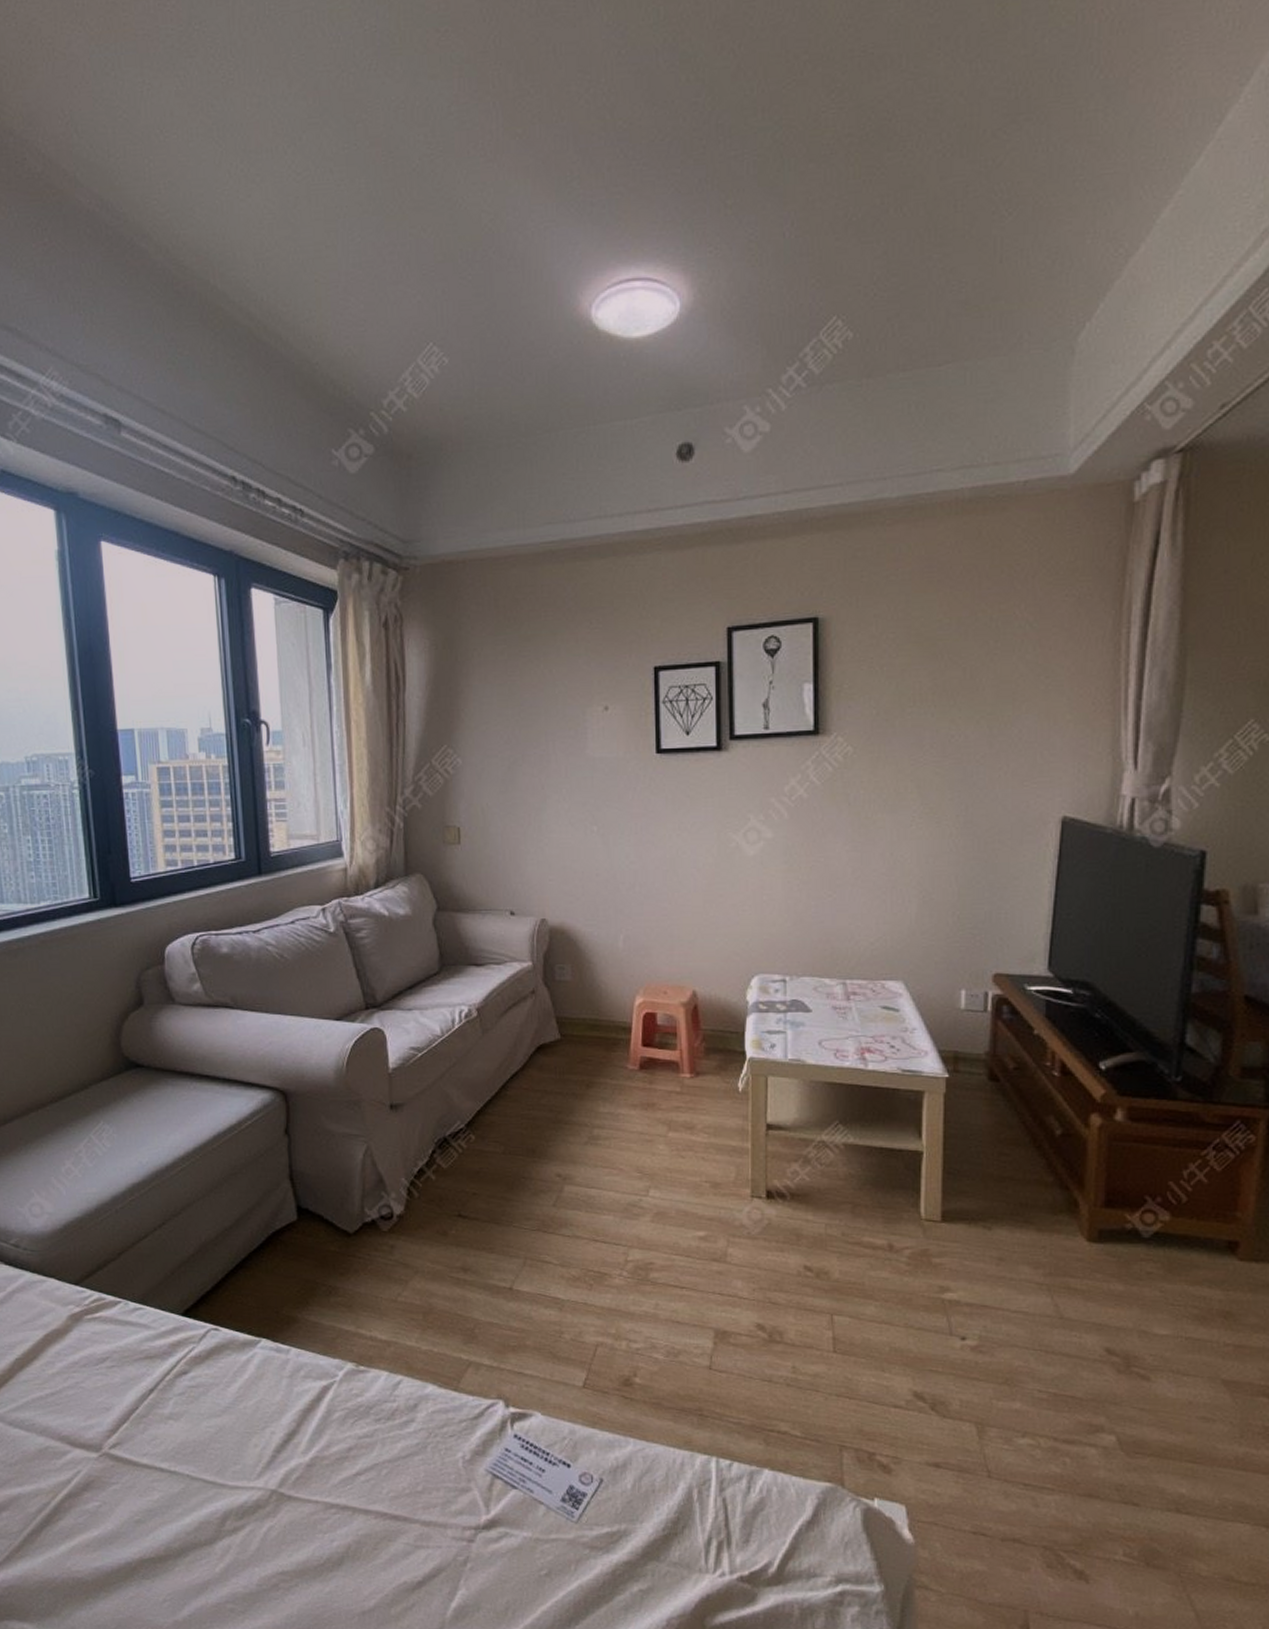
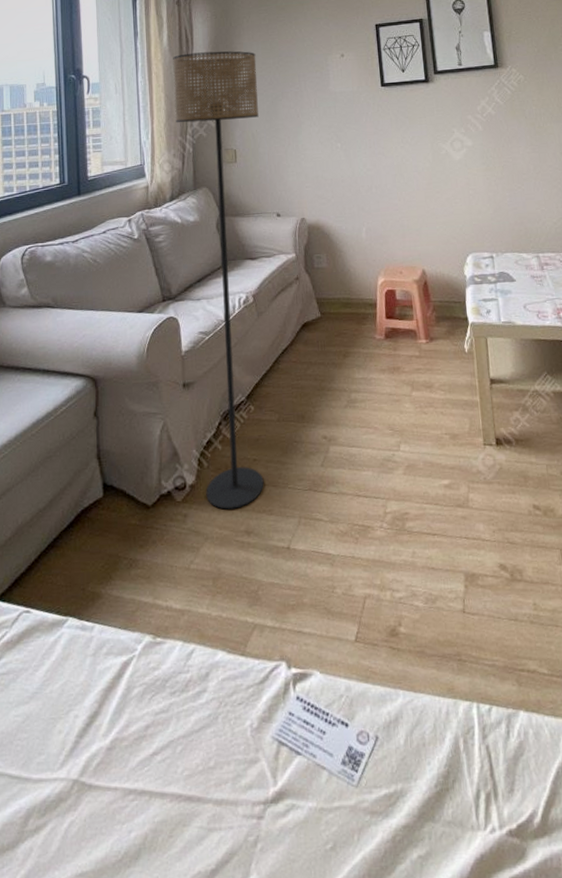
floor lamp: none [378,695,490,1244] -> present [173,51,264,510]

